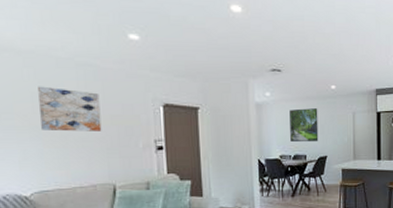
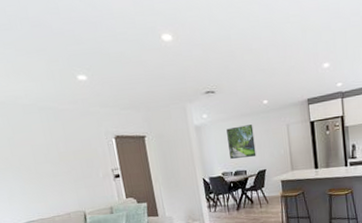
wall art: present [38,86,102,132] -> none [12,131,68,170]

